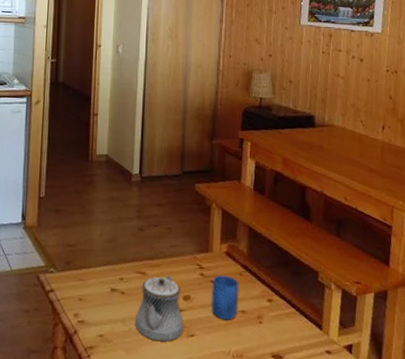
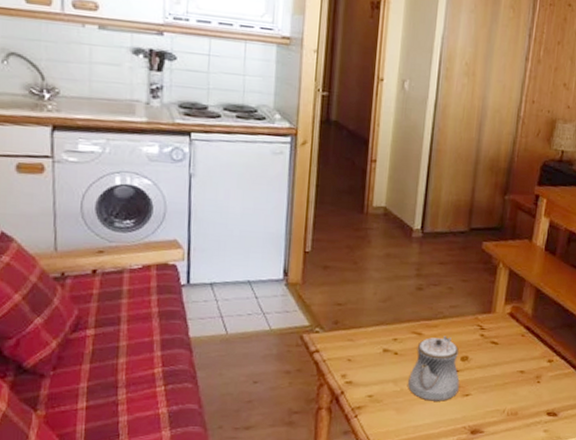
mug: present [211,275,239,320] -> none [489,336,521,380]

